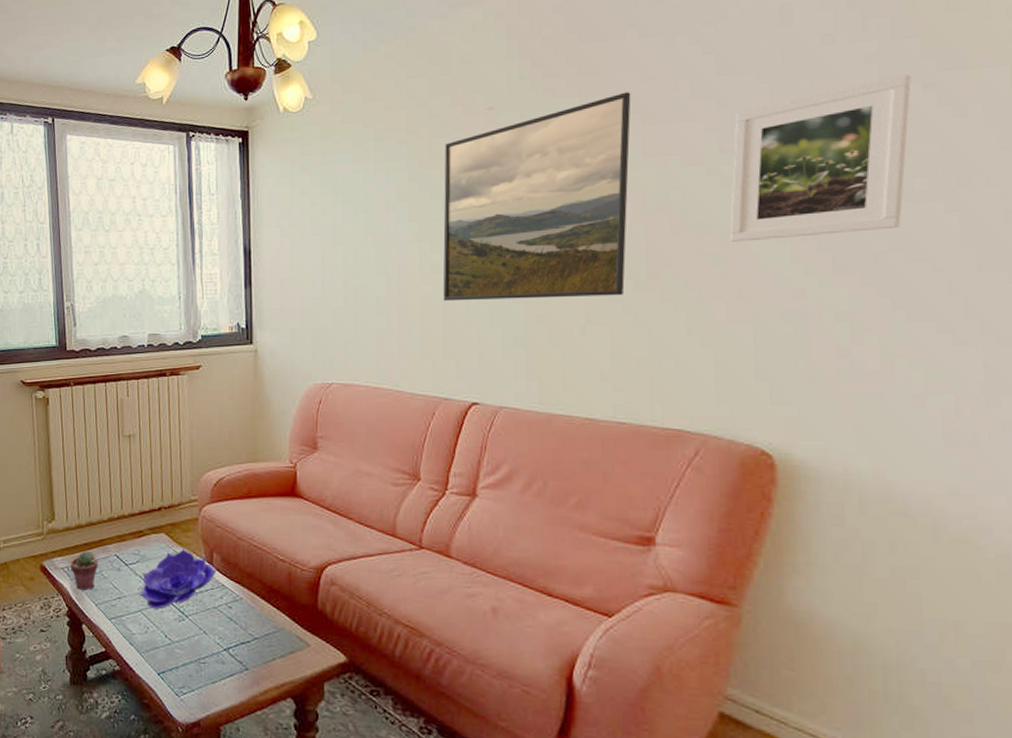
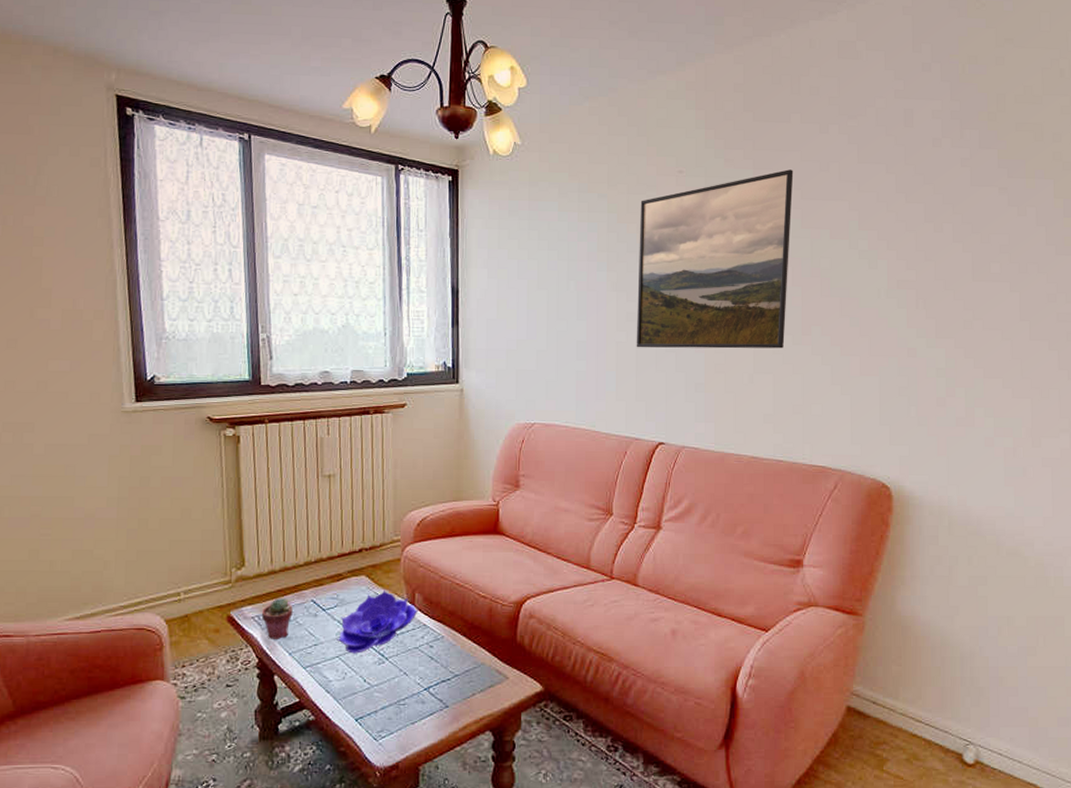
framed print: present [729,75,911,242] -> none [864,178,991,307]

